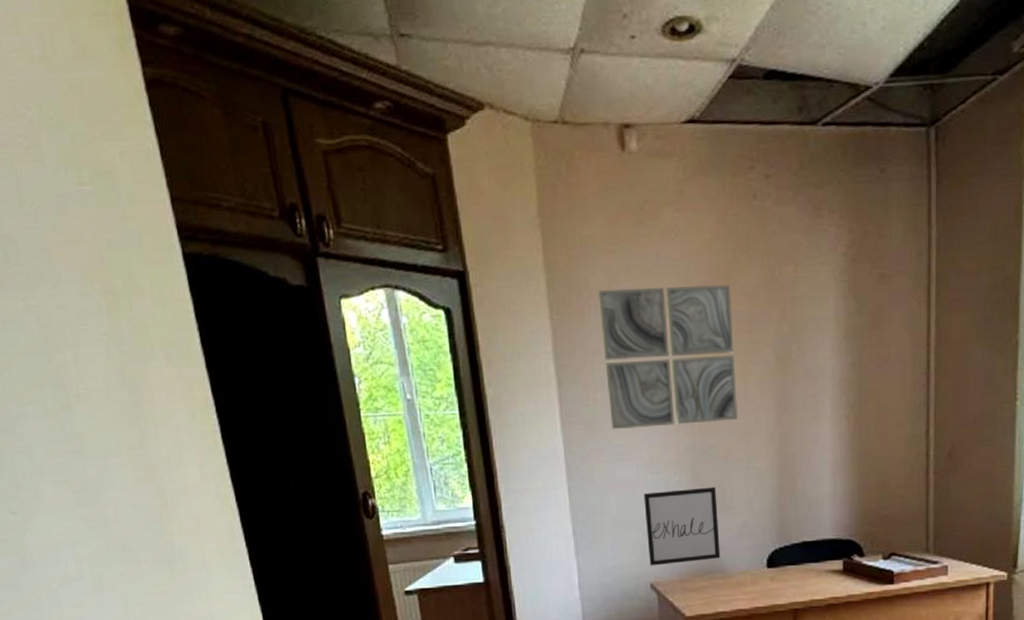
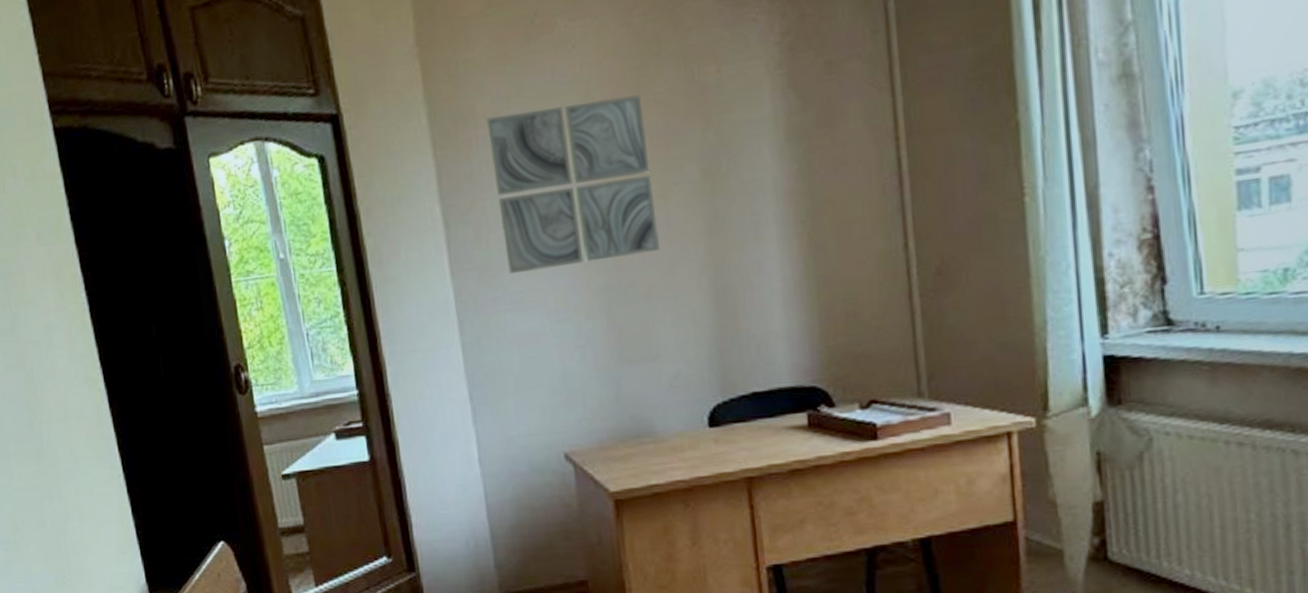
wall art: present [643,487,721,566] -> none [550,332,649,432]

